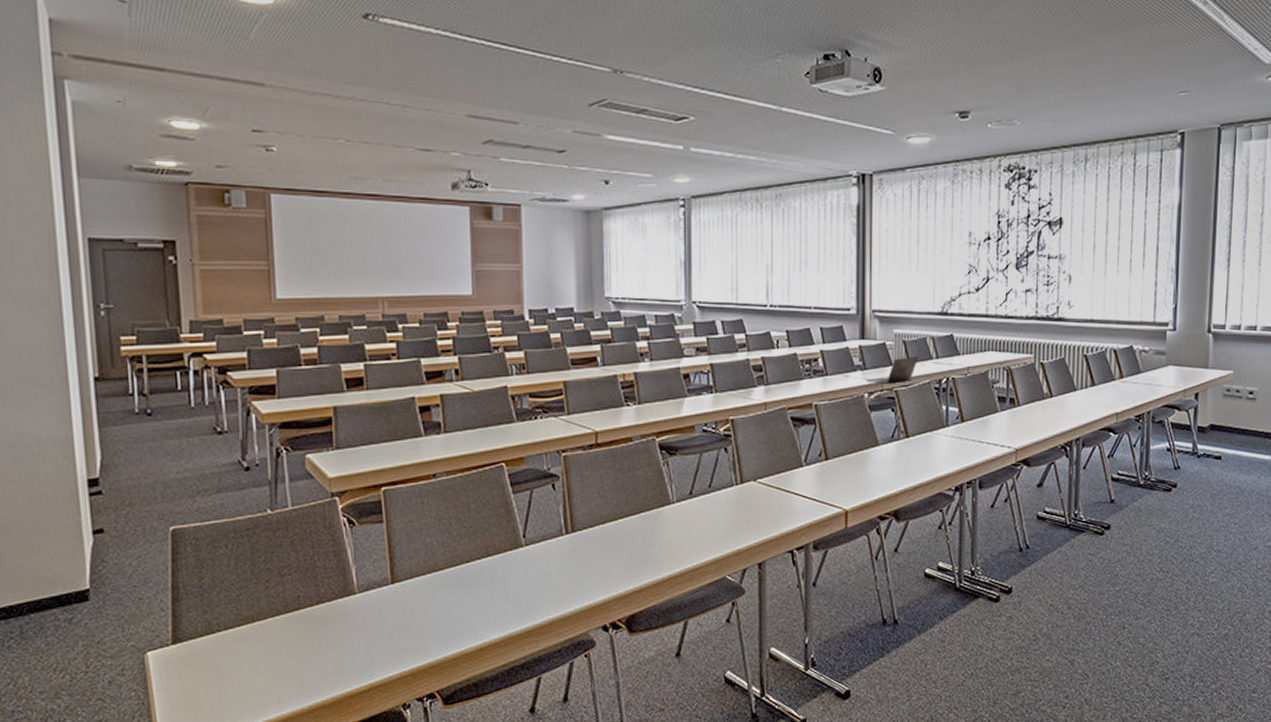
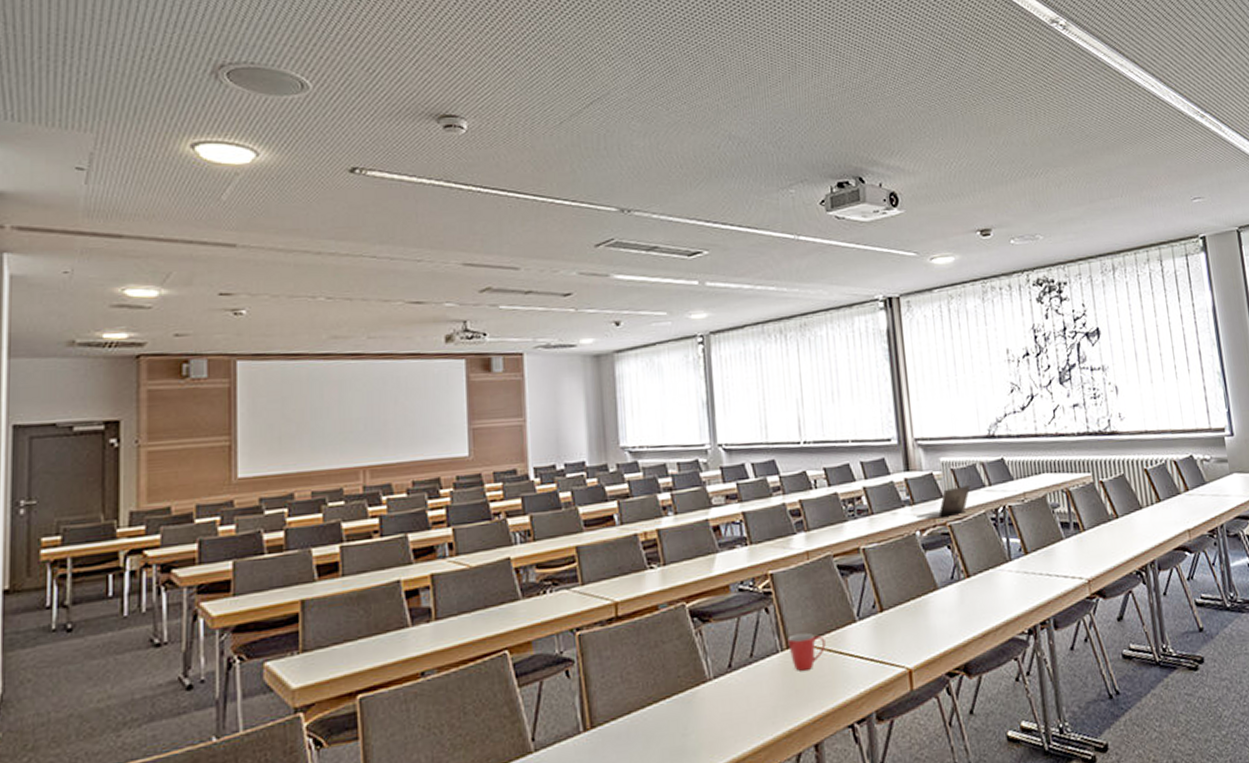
mug: none [742,472,775,503] -> present [787,632,826,671]

